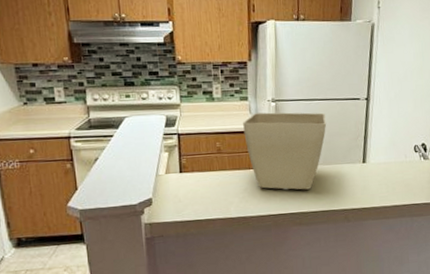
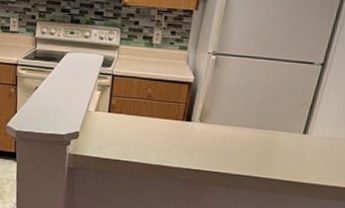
flower pot: present [243,112,327,190] -> none [177,64,270,151]

